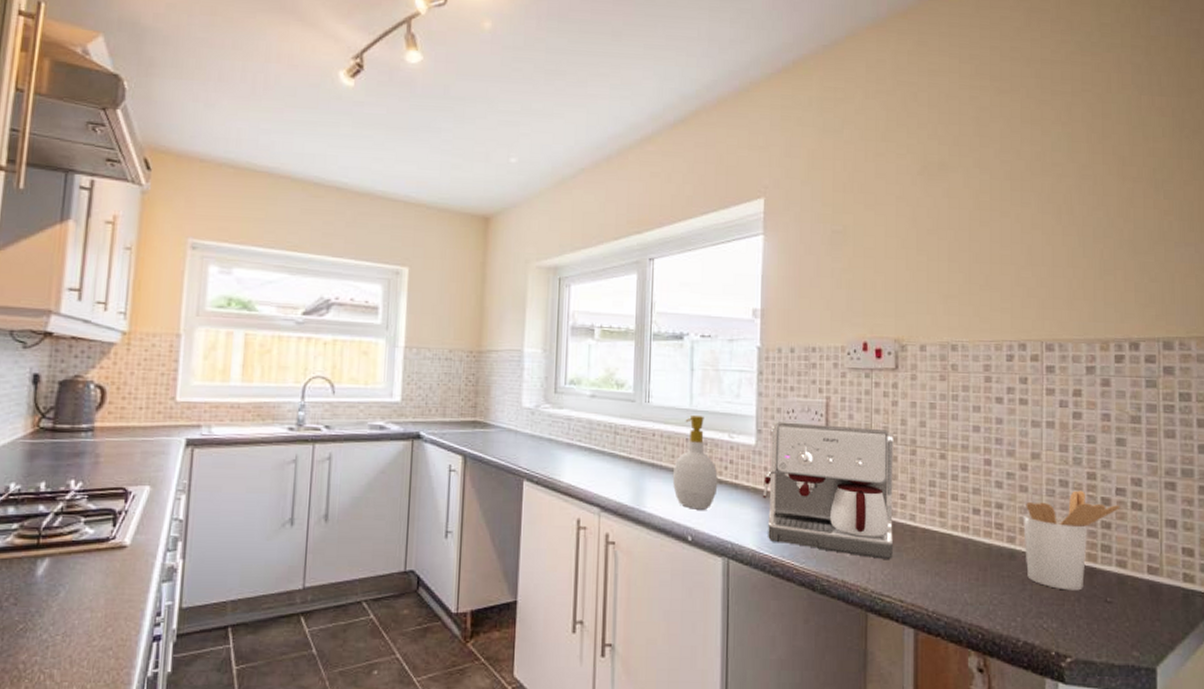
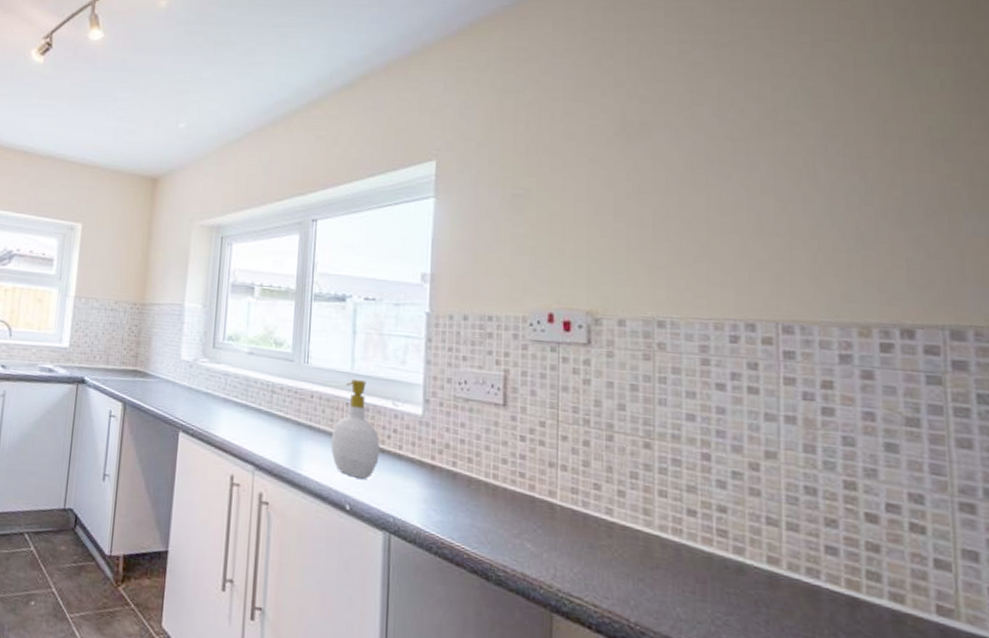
coffee maker: present [762,422,894,559] -> none [429,392,585,556]
utensil holder: present [1023,490,1121,591] -> none [755,500,894,624]

